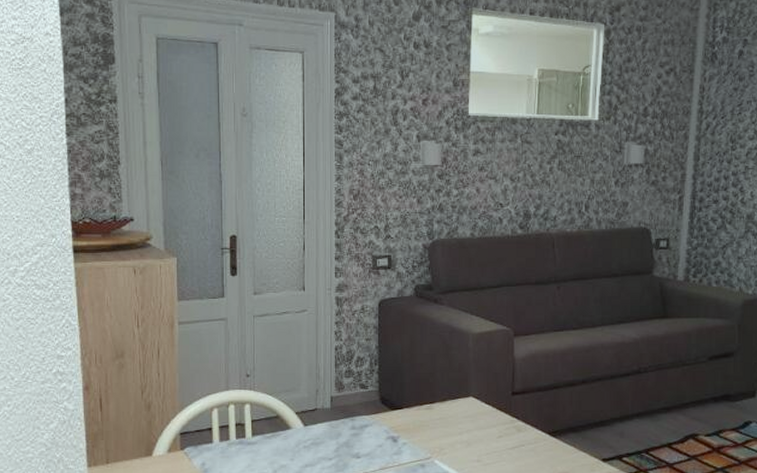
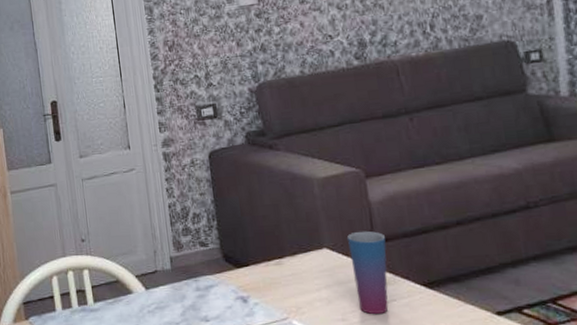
cup: none [492,383,523,458] -> present [347,230,389,315]

